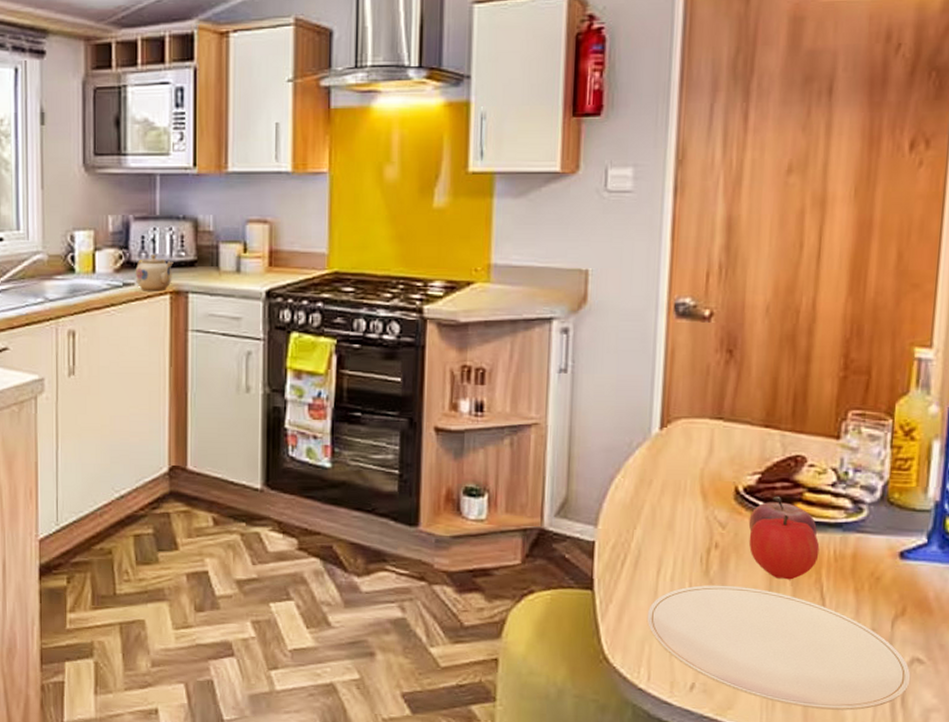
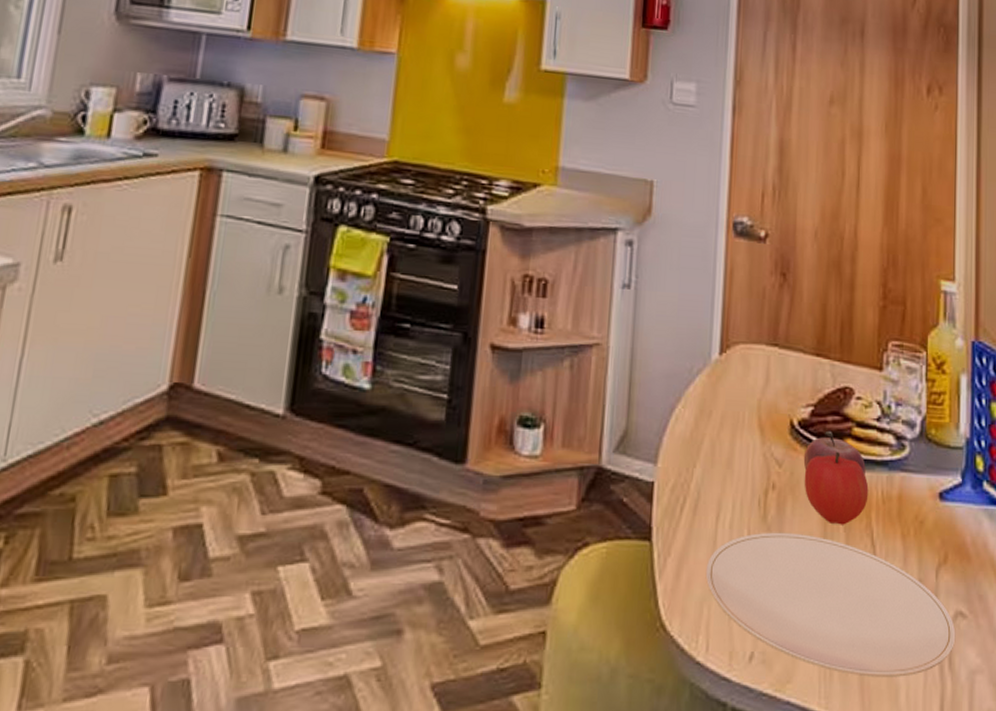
teapot: present [135,255,174,292] -> none [159,123,209,167]

